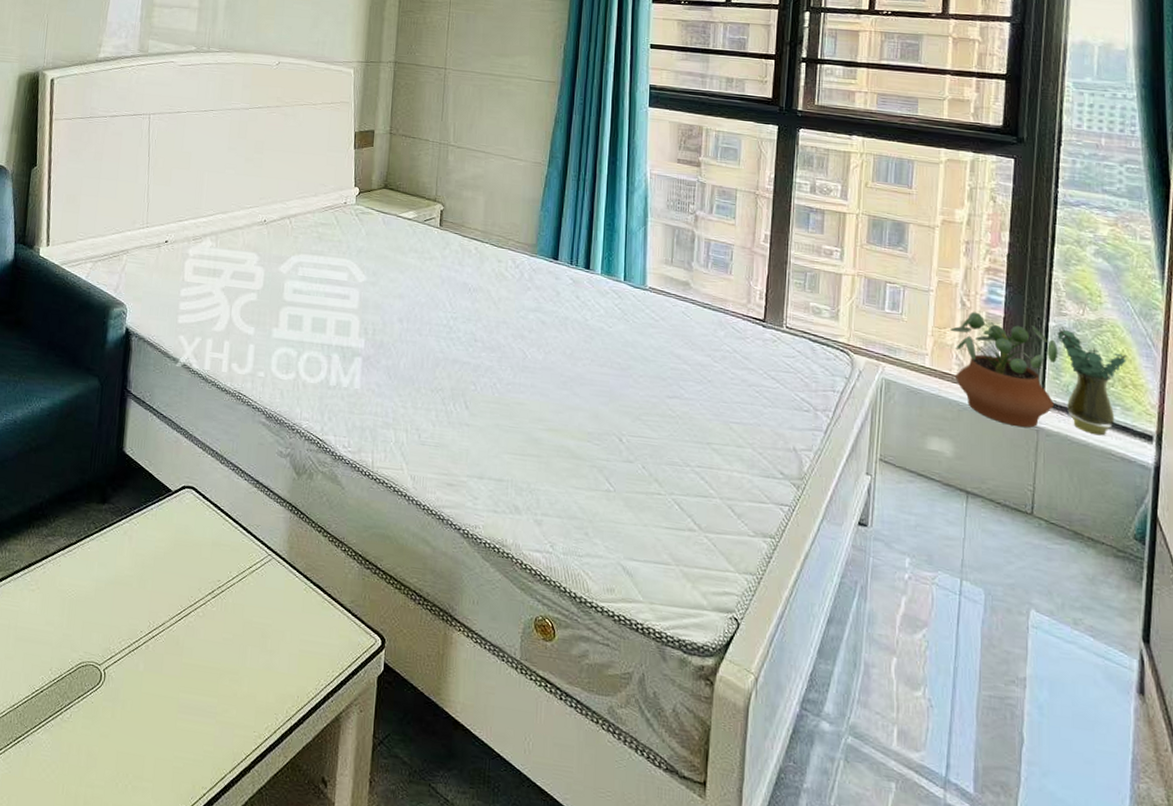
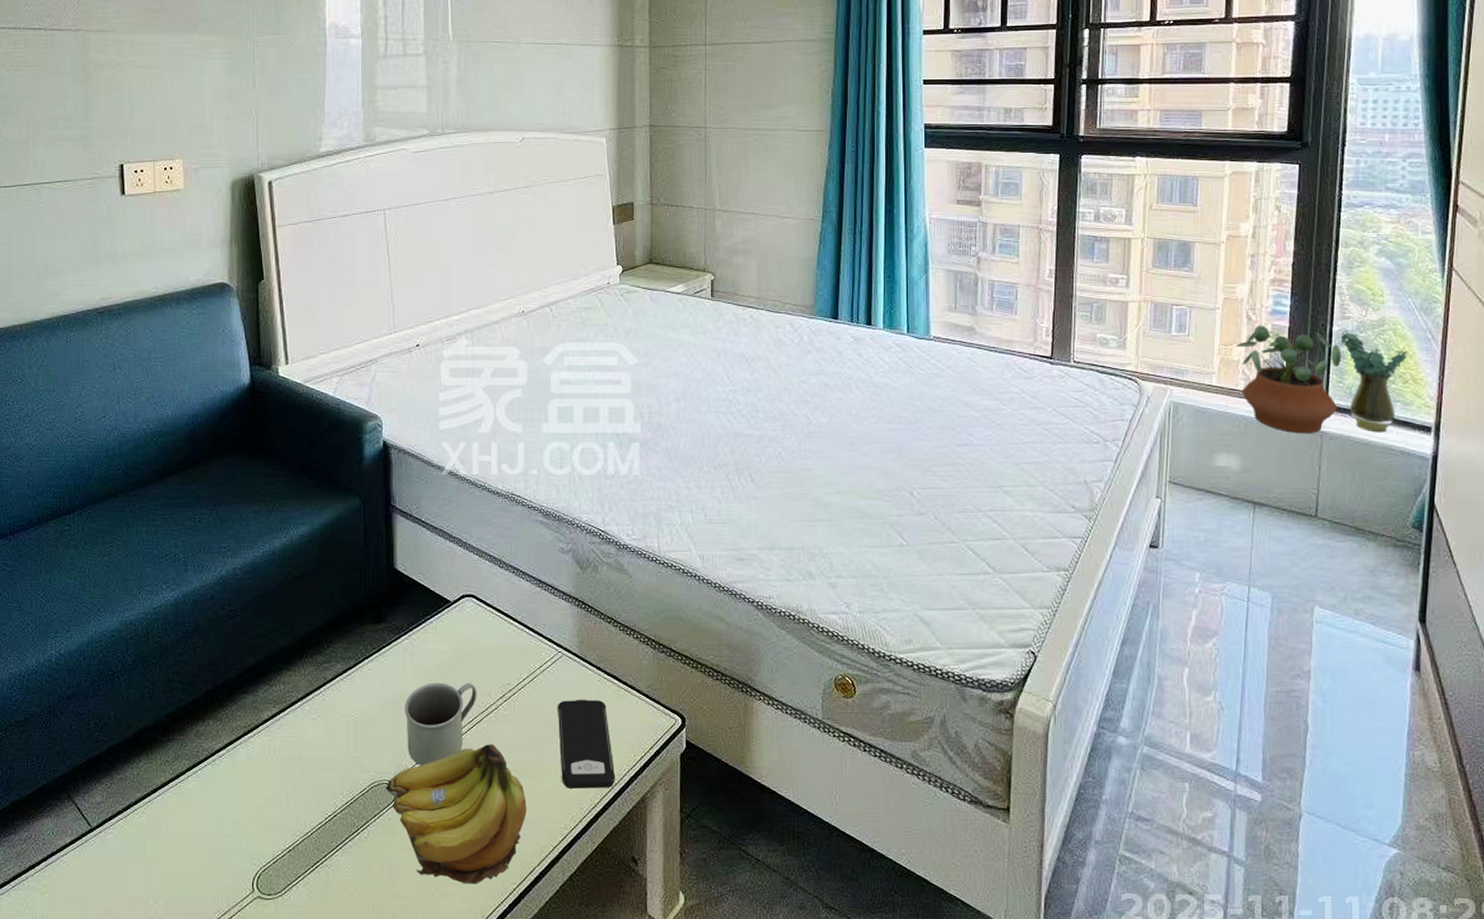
fruit: none [90,639,225,783] -> present [384,744,527,884]
mug: none [116,569,188,652] -> present [404,683,477,766]
phone: none [259,604,313,701] -> present [557,699,616,789]

